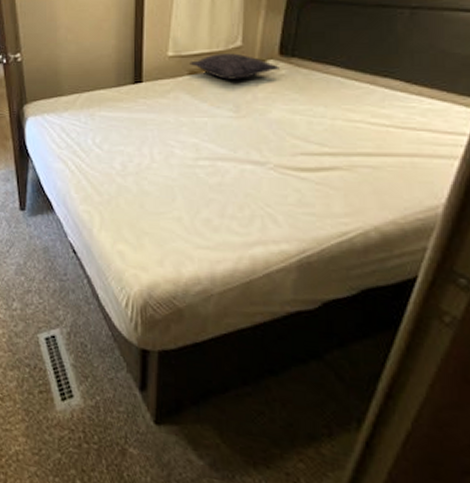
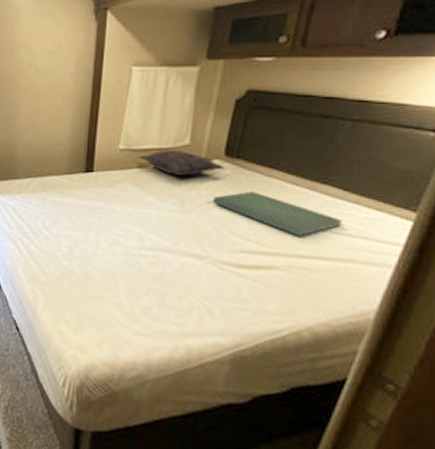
cushion: none [269,90,405,134] -> present [212,191,342,237]

